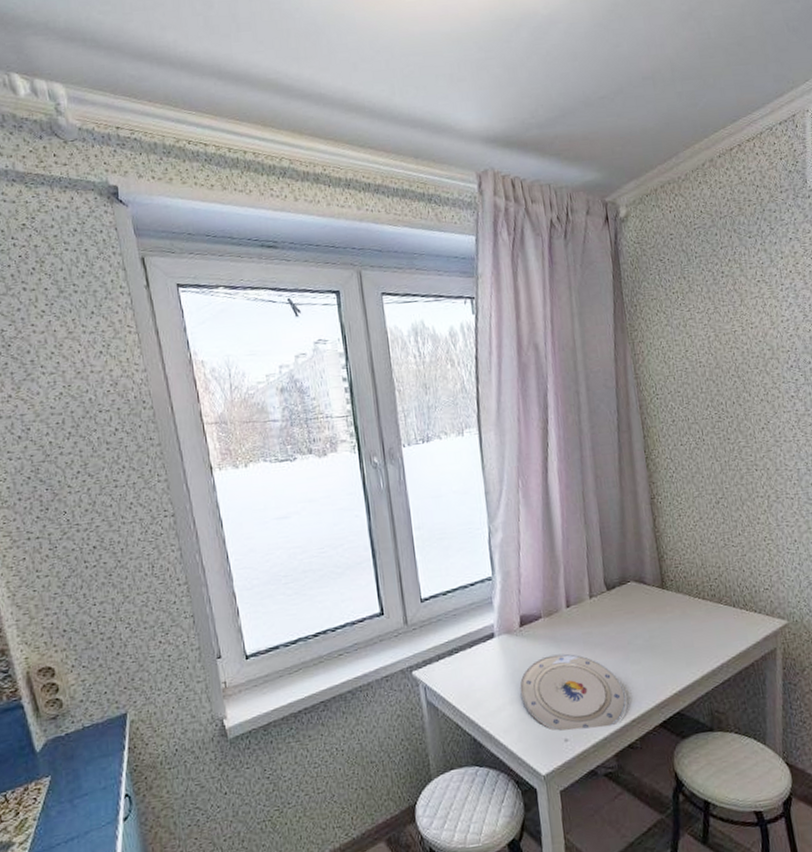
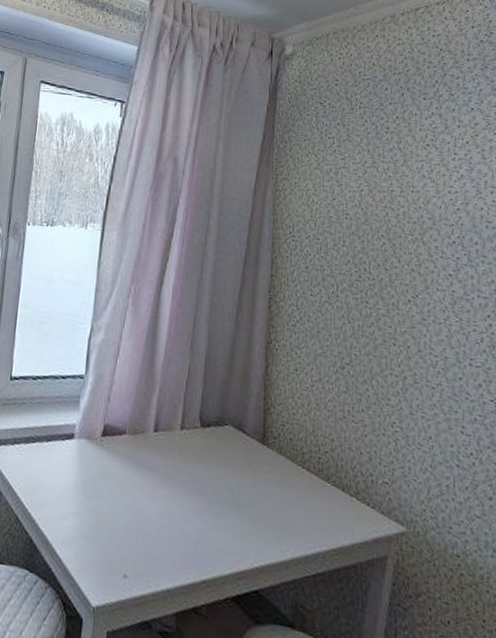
plate: present [519,653,628,731] -> none [87,477,202,580]

